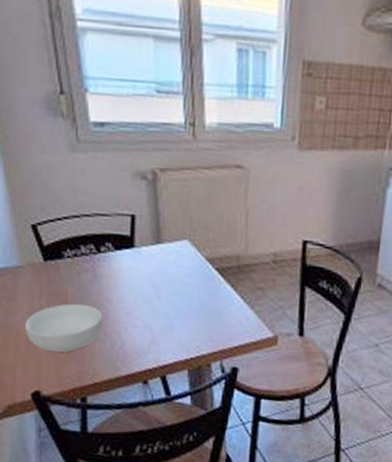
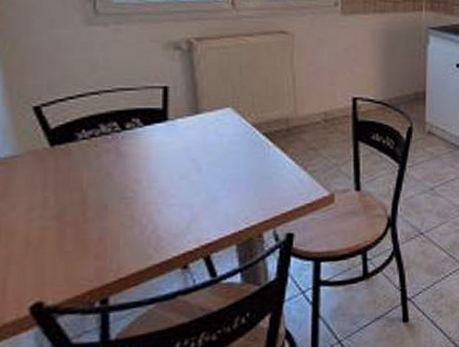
cereal bowl: present [25,303,104,352] -> none [22,189,130,251]

